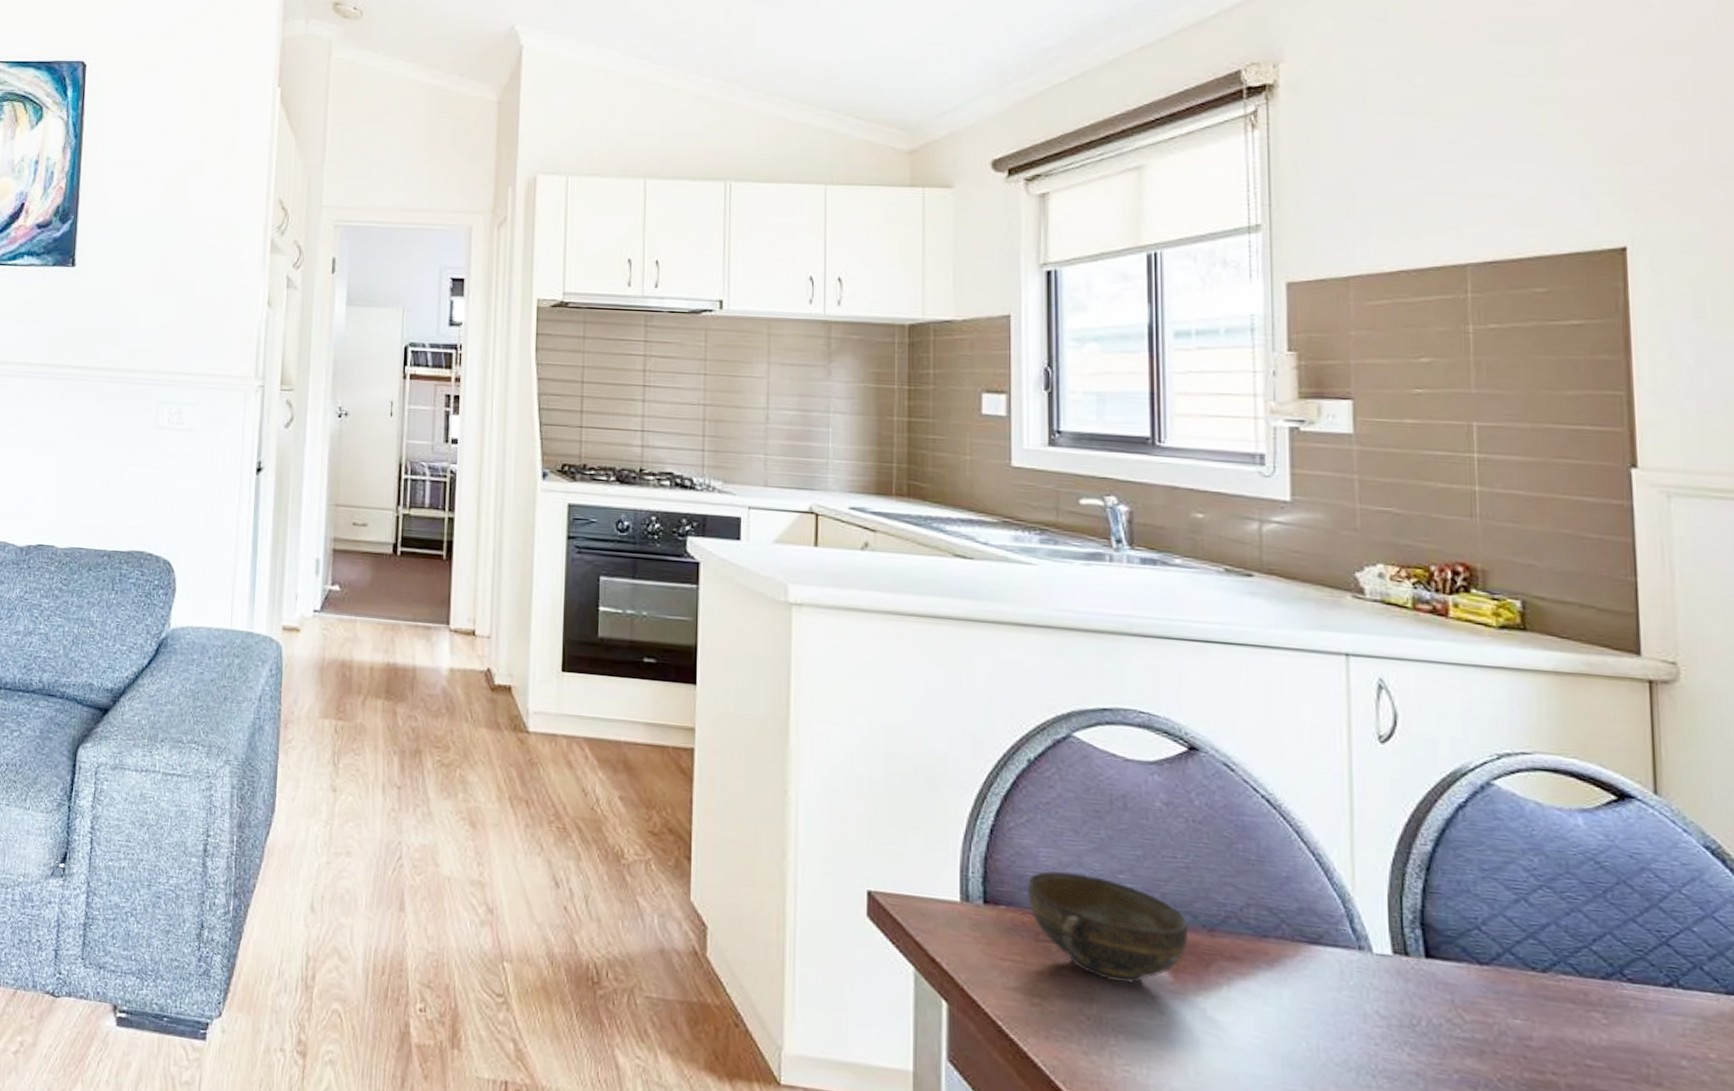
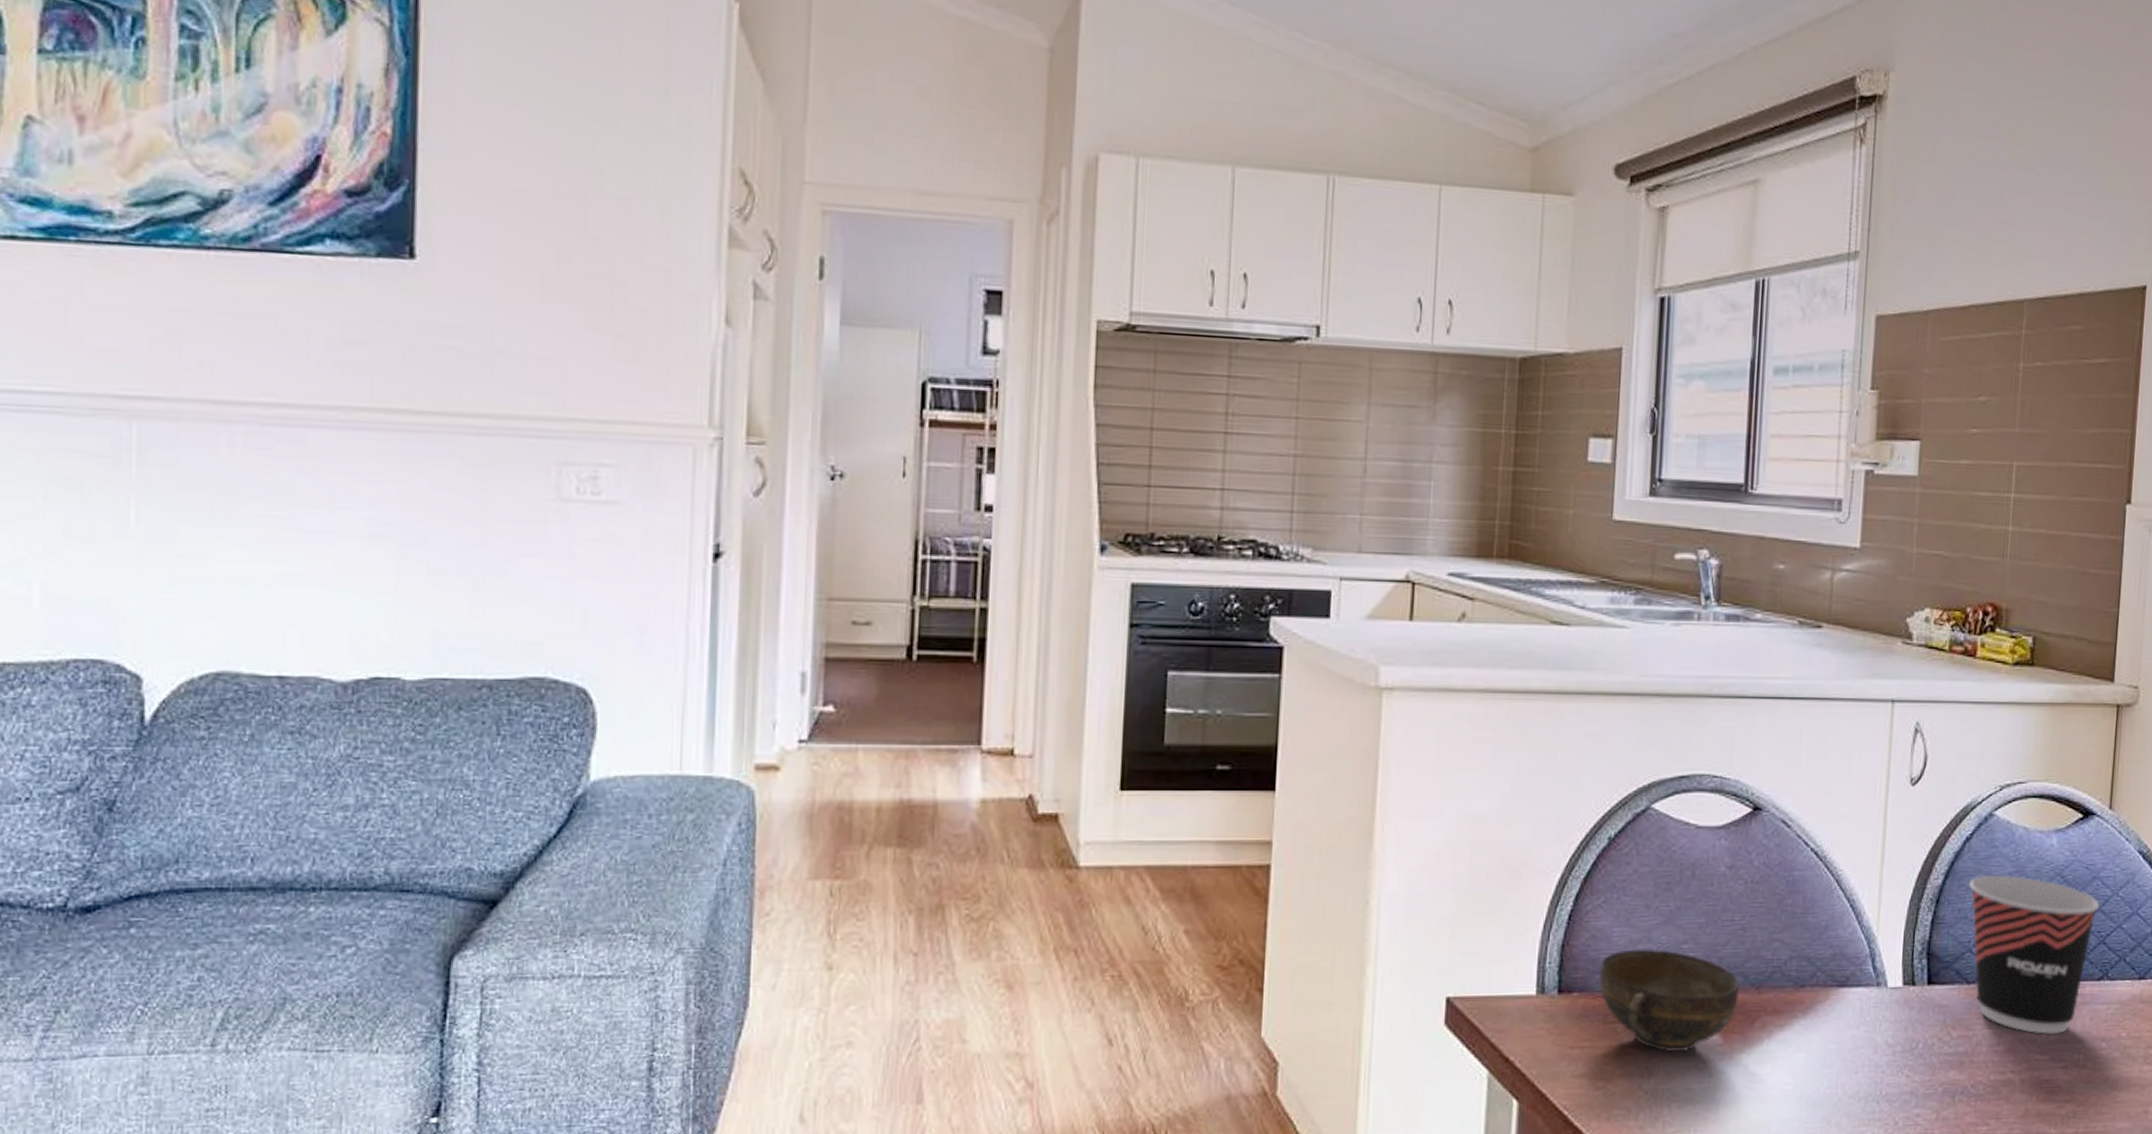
cup: none [1469,848,1655,1041] -> present [1970,875,2100,1035]

